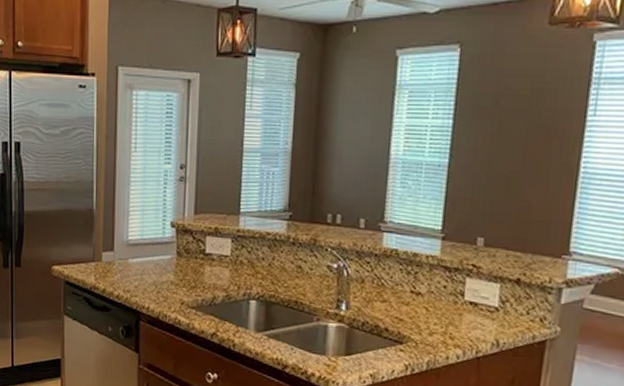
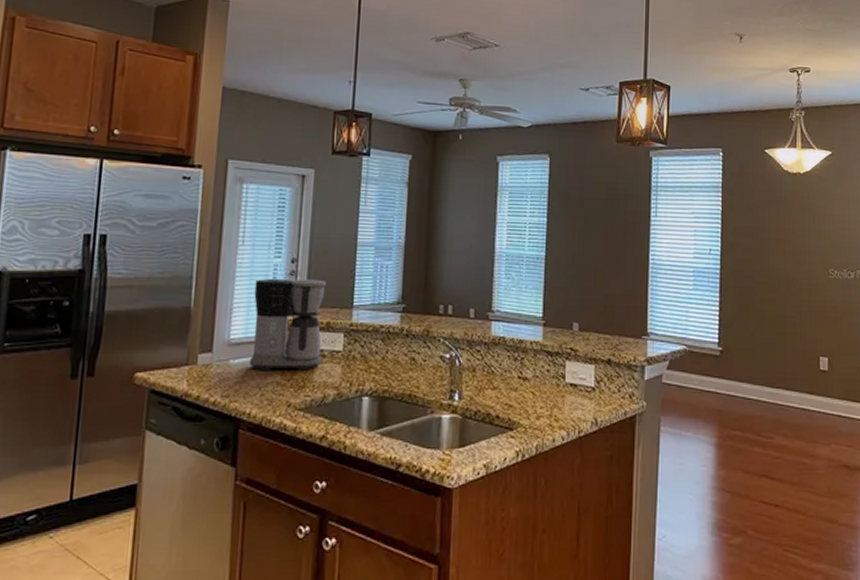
coffee maker: none [145,184,213,273] -> present [249,278,326,371]

